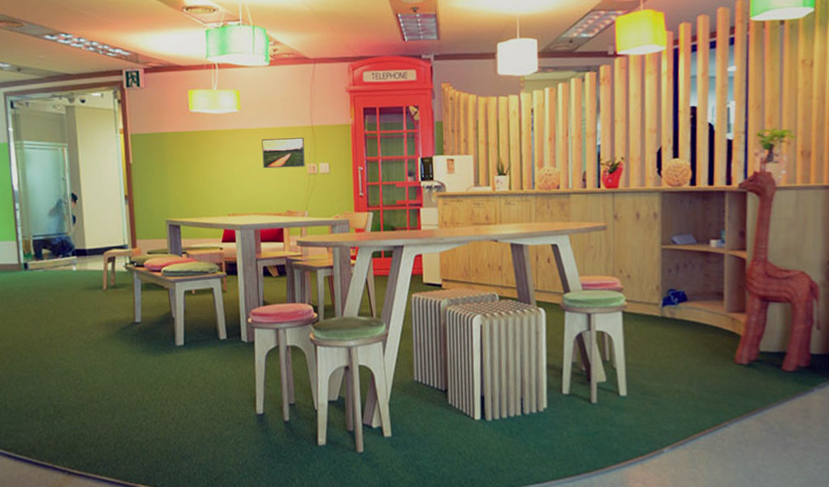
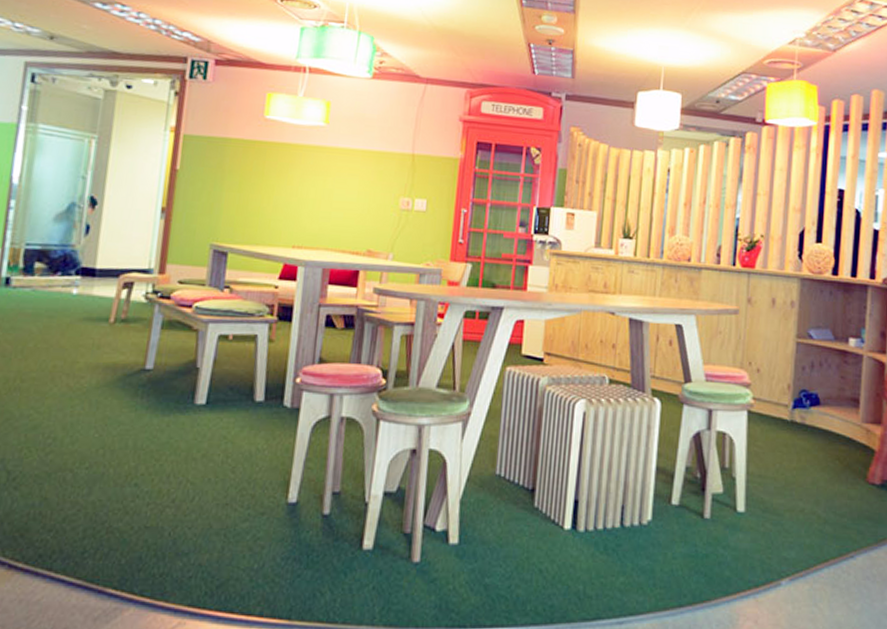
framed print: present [262,137,305,169] -> none [345,162,401,201]

